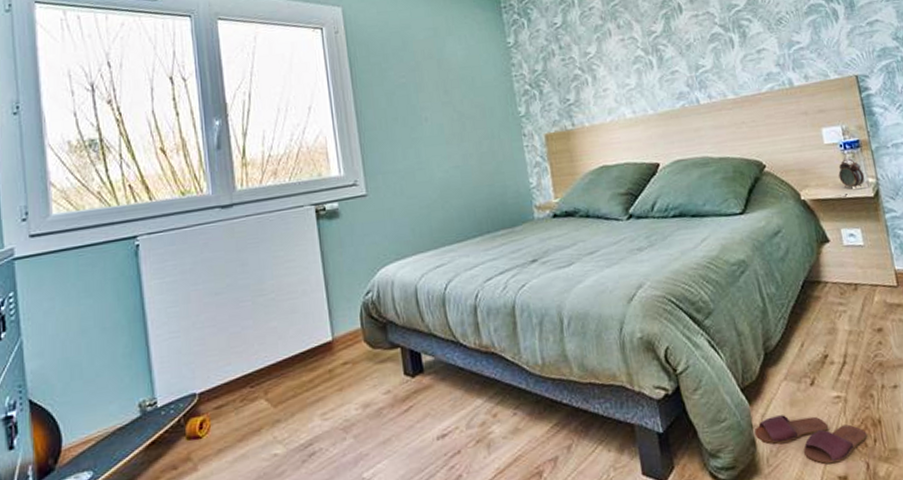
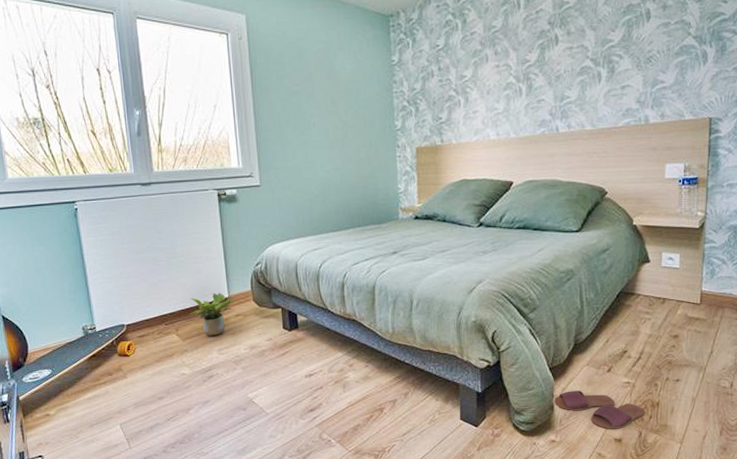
potted plant: none [280,336,341,397] -> present [188,293,235,336]
alarm clock: present [838,158,865,189] -> none [671,193,695,220]

